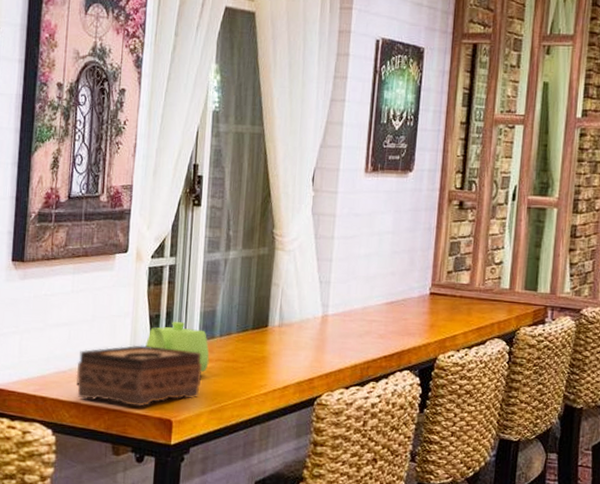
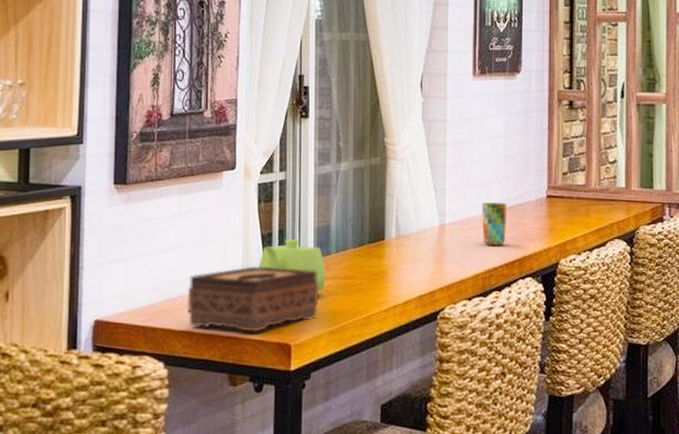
cup: none [363,296,390,338] -> present [481,203,508,245]

